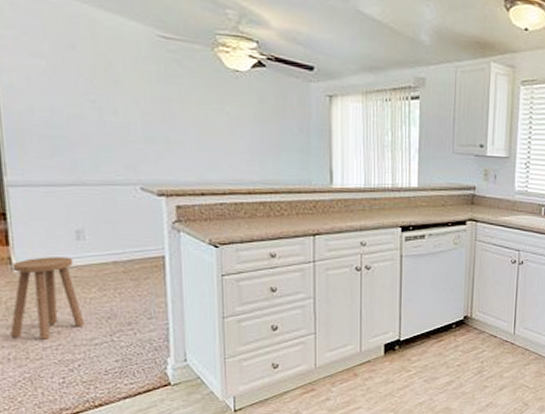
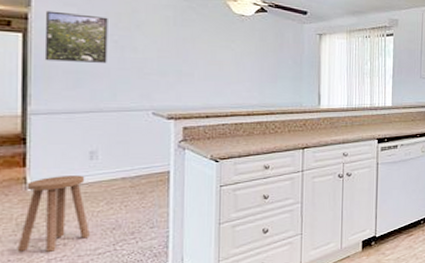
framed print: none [12,62,86,127] -> present [44,10,108,63]

